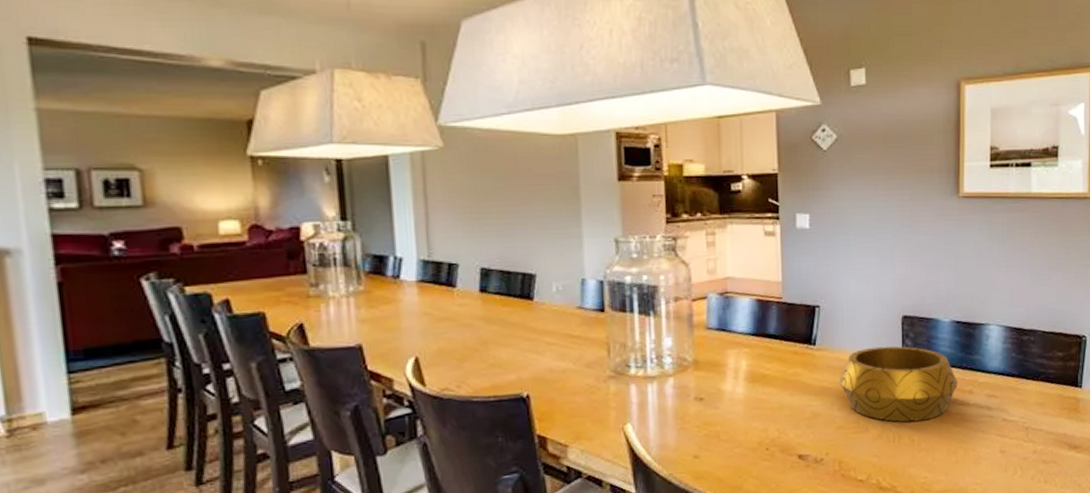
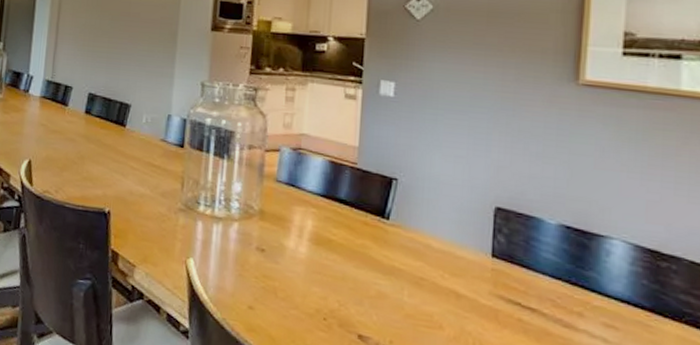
decorative bowl: present [839,346,958,422] -> none [412,234,564,335]

